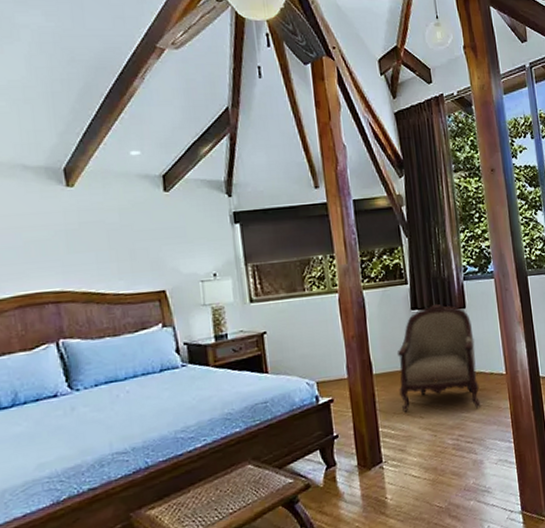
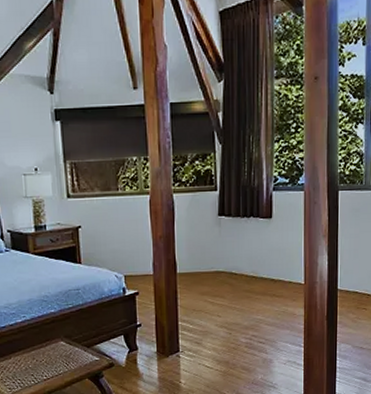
armchair: present [397,304,481,412] -> none [200,212,277,313]

